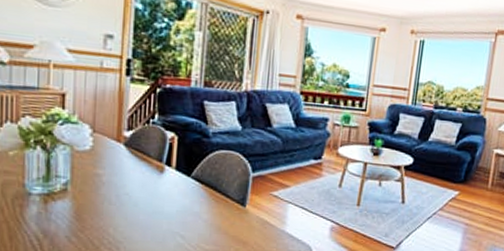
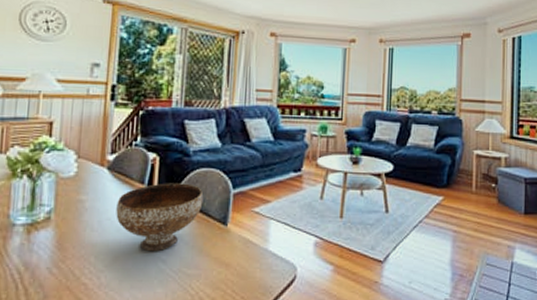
bowl: none [134,162,223,227] -> present [116,183,204,251]

